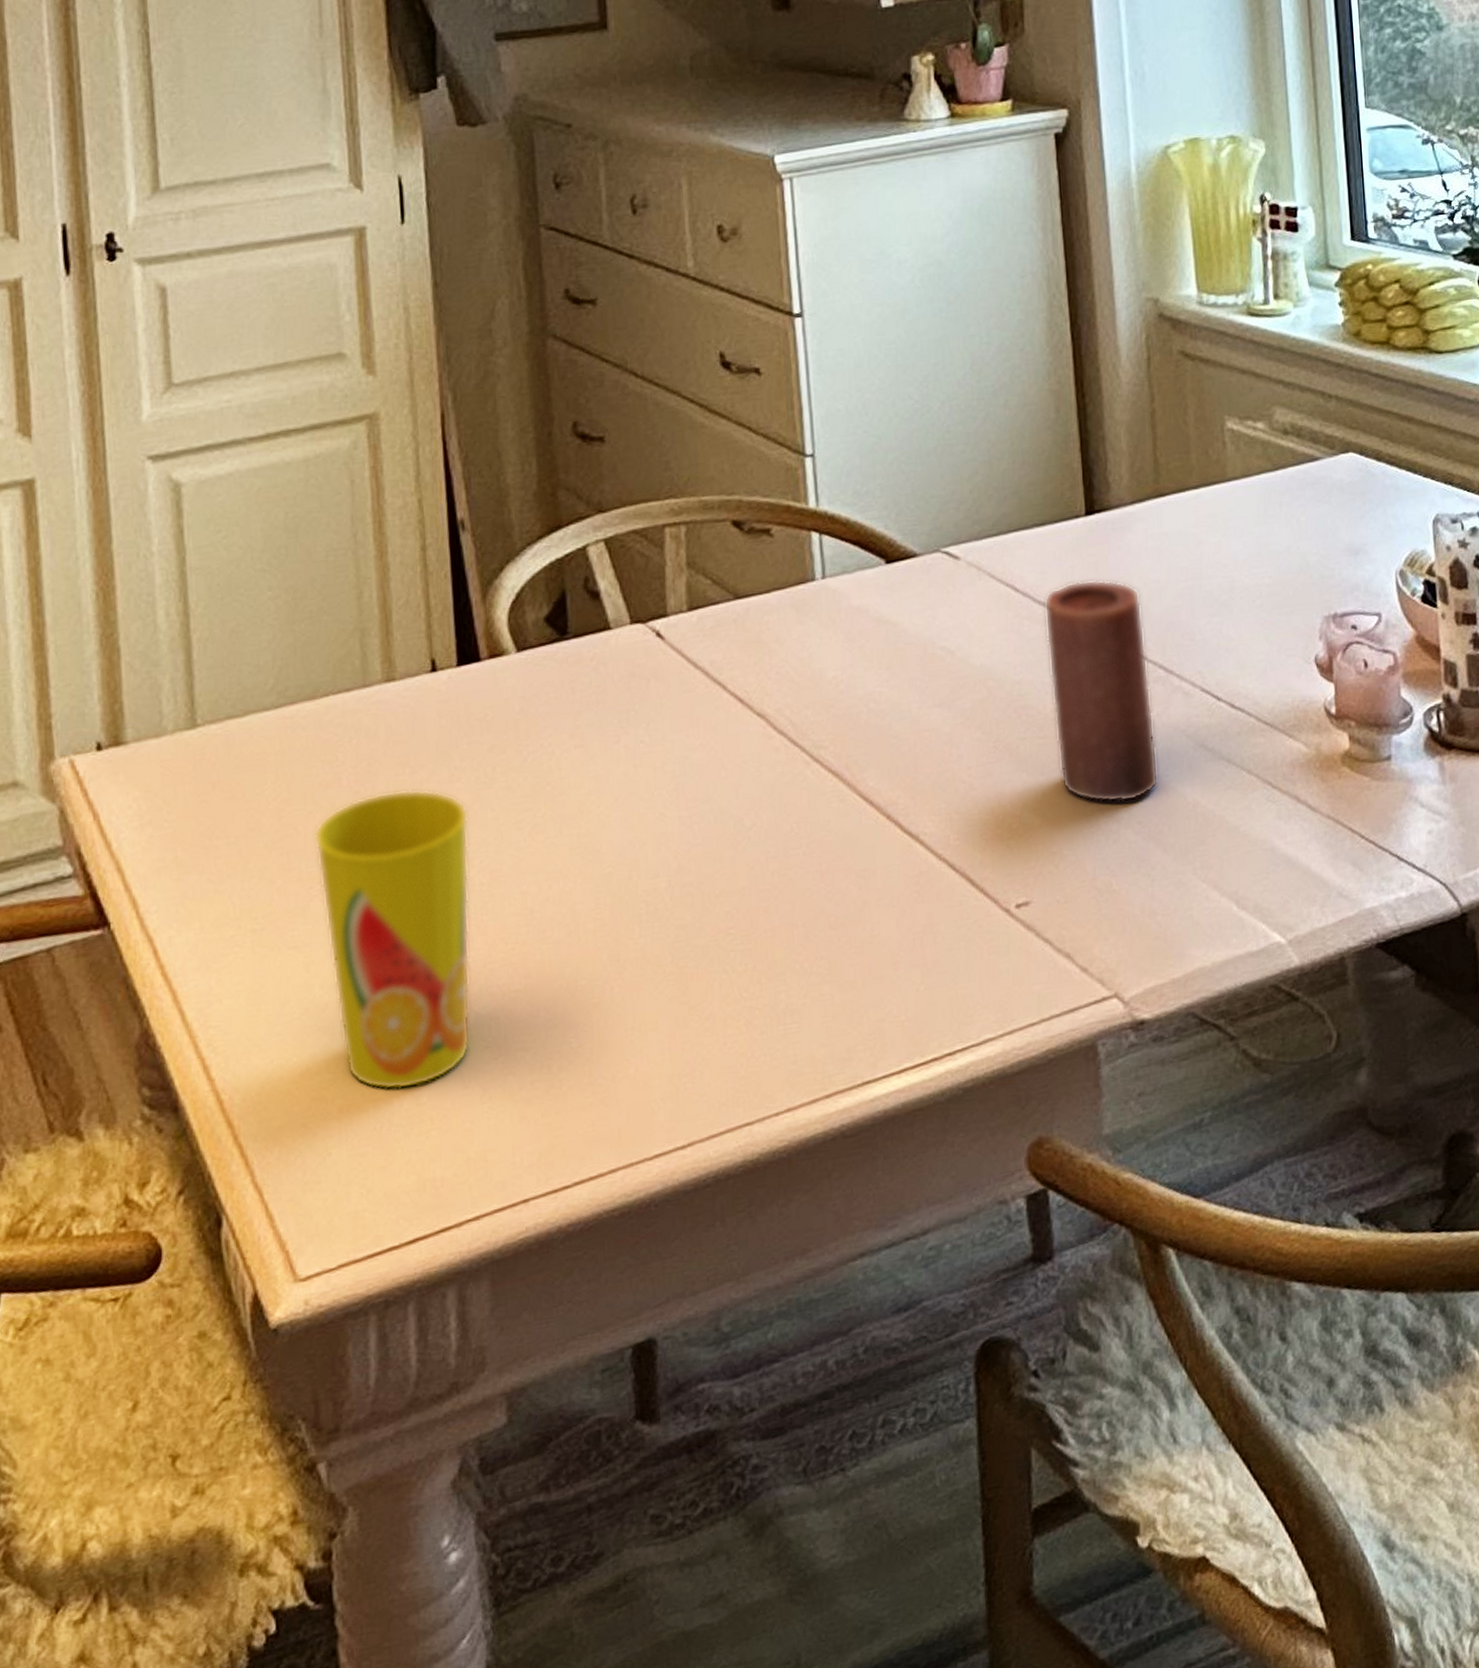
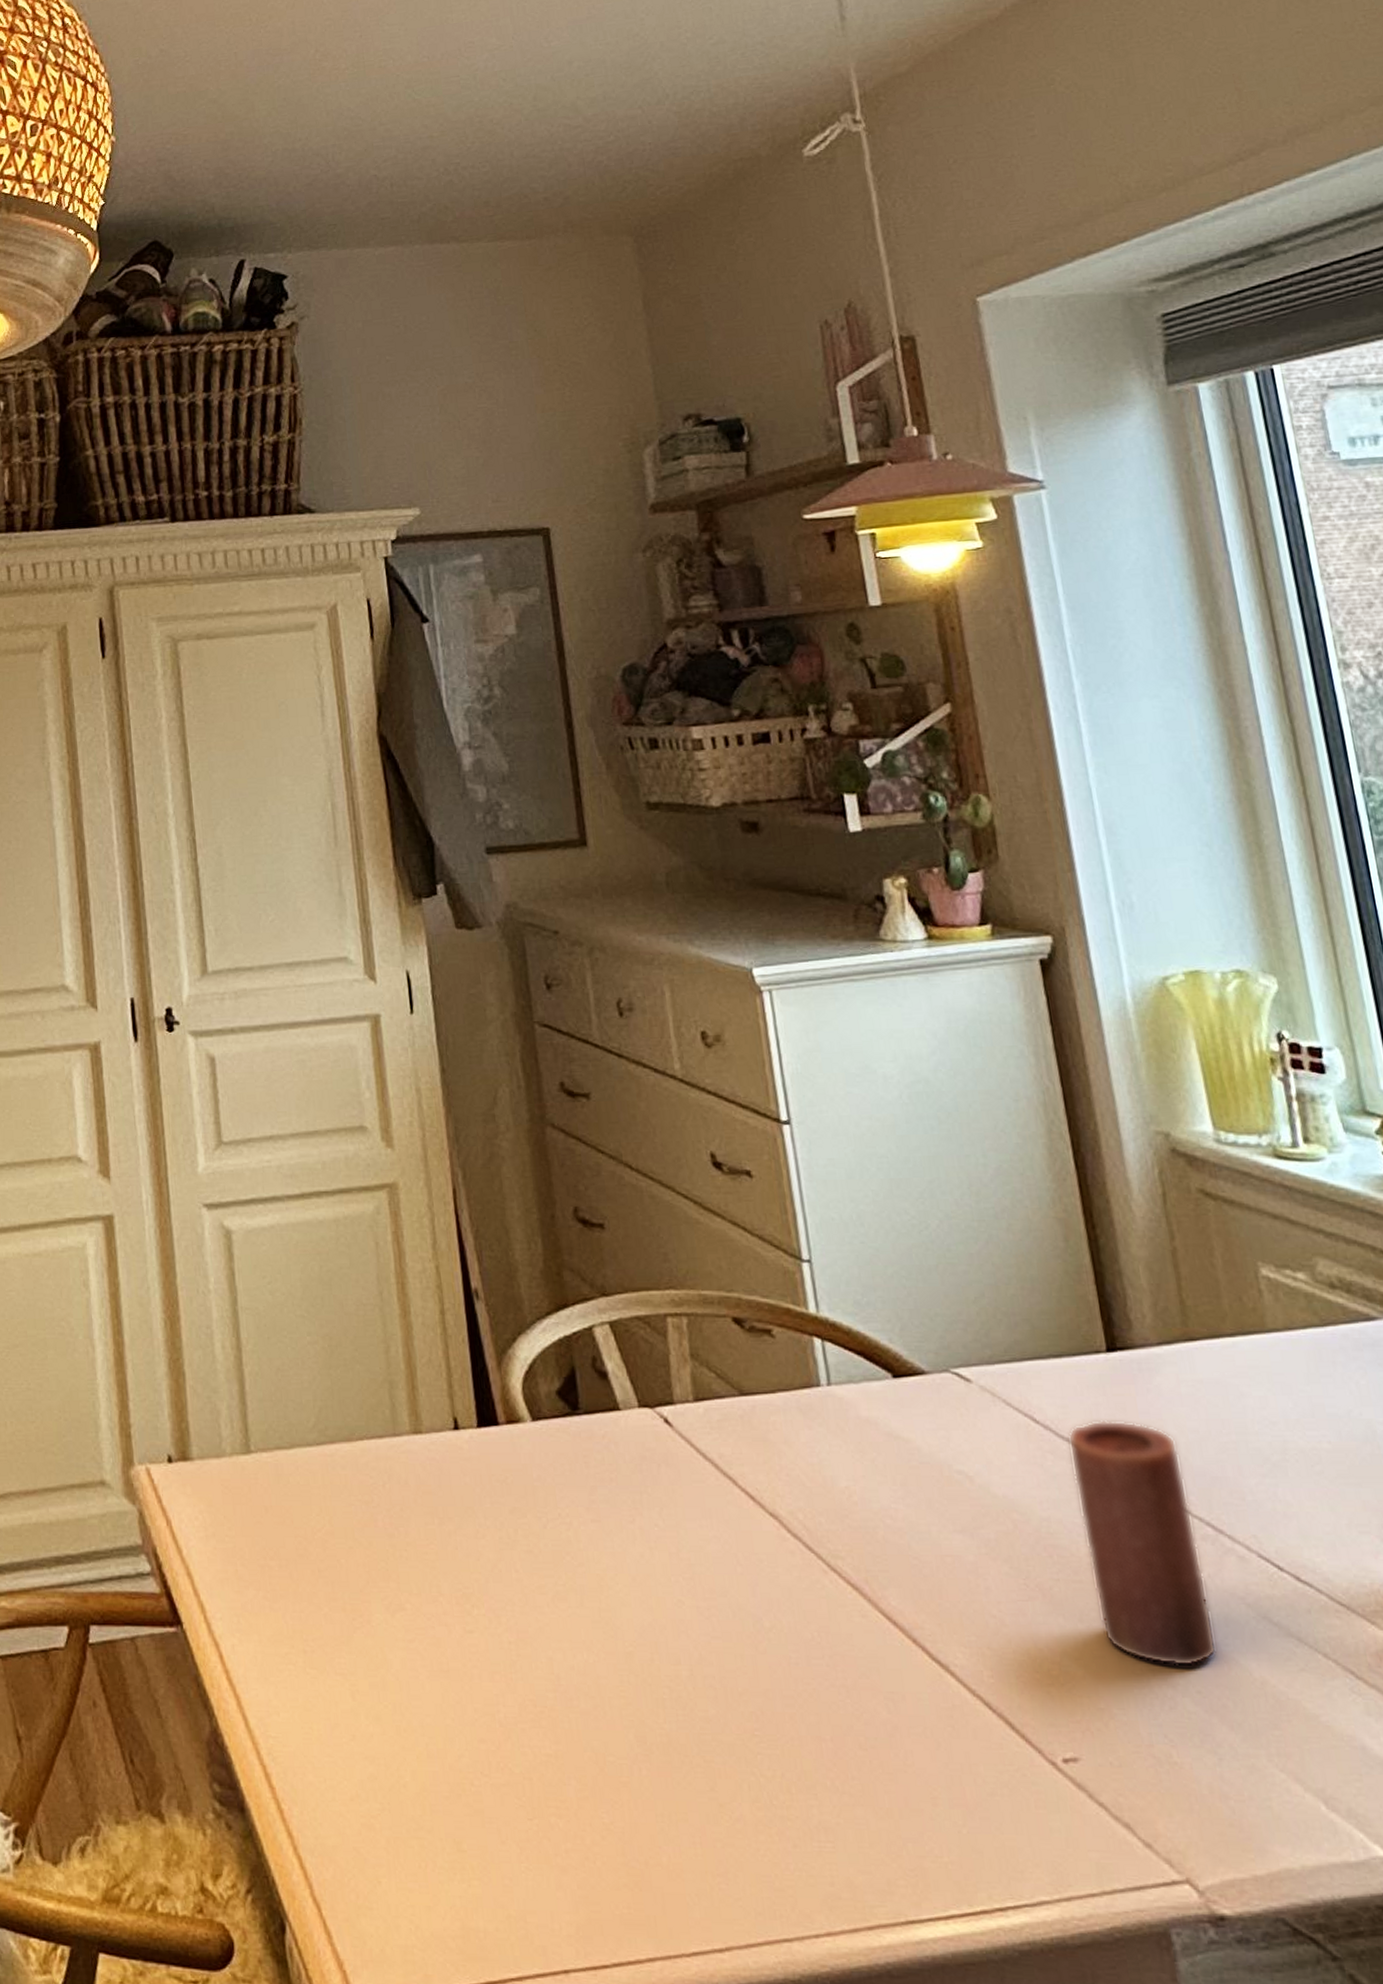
cup: present [314,789,471,1091] -> none [355,1539,507,1833]

